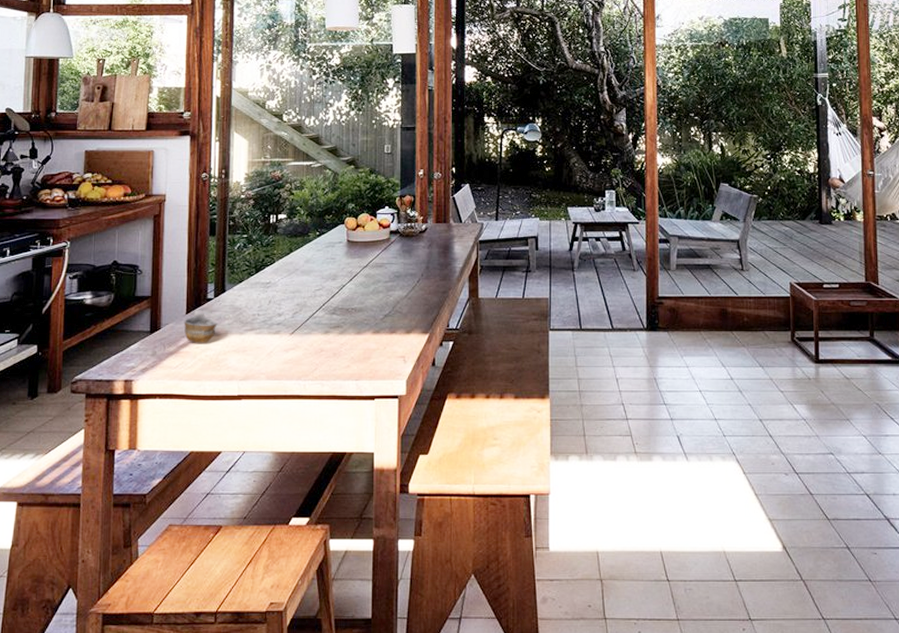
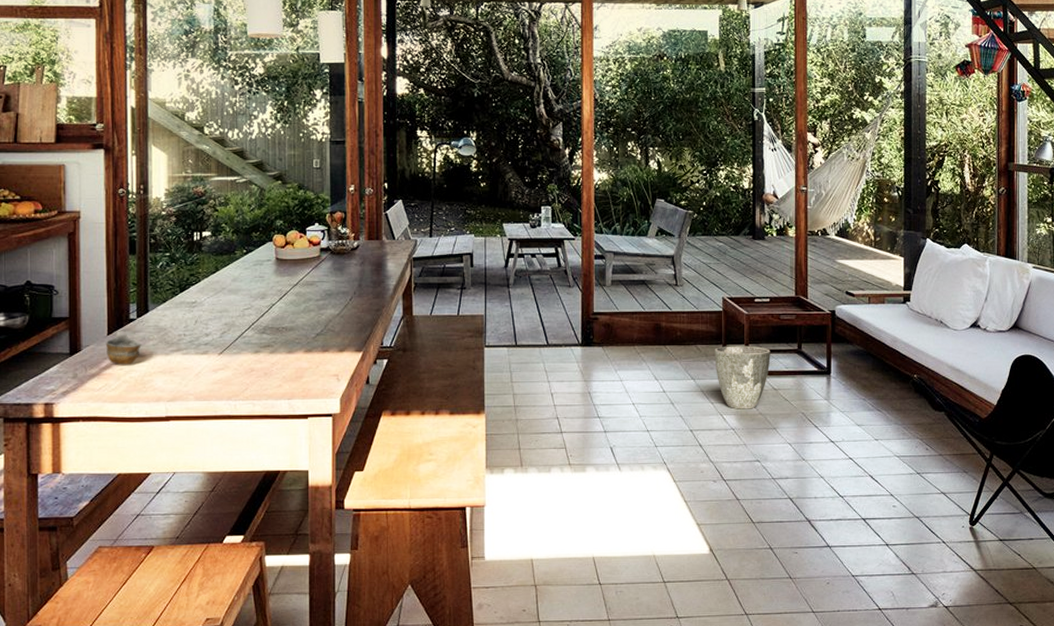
planter pot: none [783,332,842,399] -> present [714,345,771,410]

